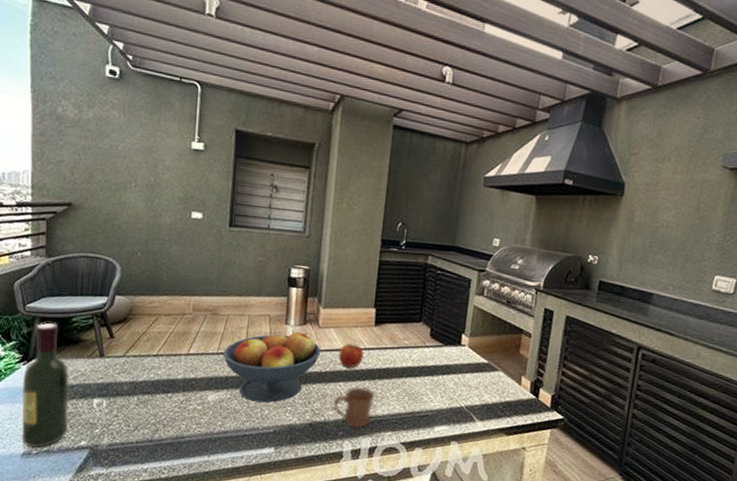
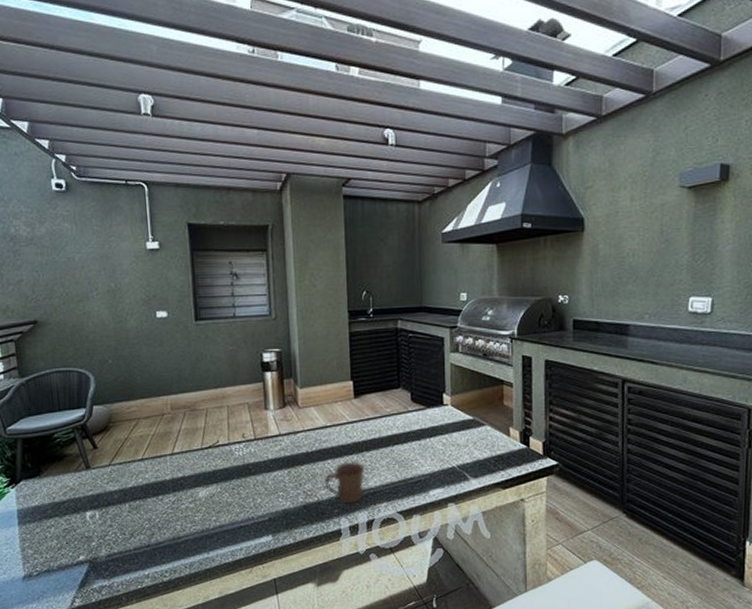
wine bottle: present [21,322,69,448] -> none [13,442,65,570]
fruit bowl: present [223,332,321,403] -> none [207,415,304,492]
apple: present [338,343,364,368] -> none [322,420,348,445]

